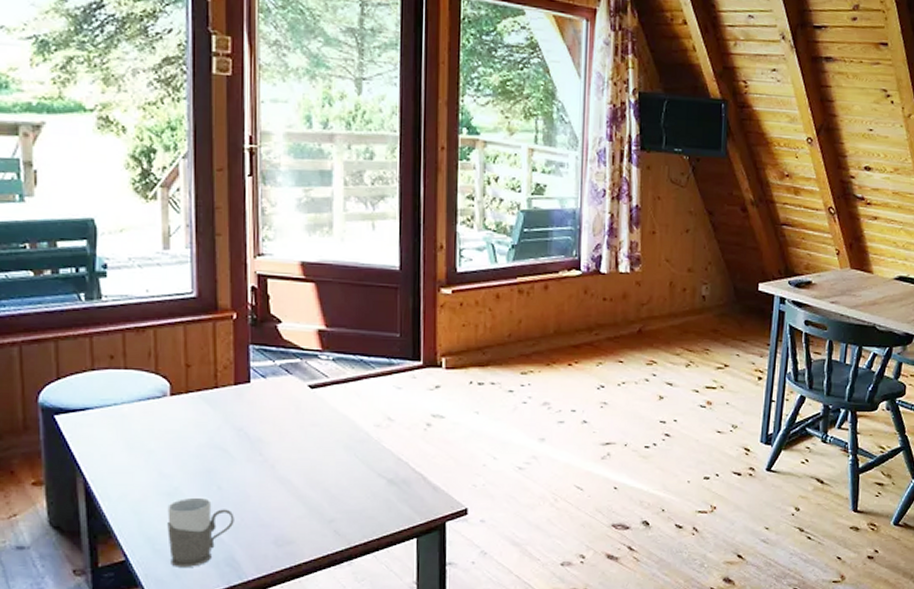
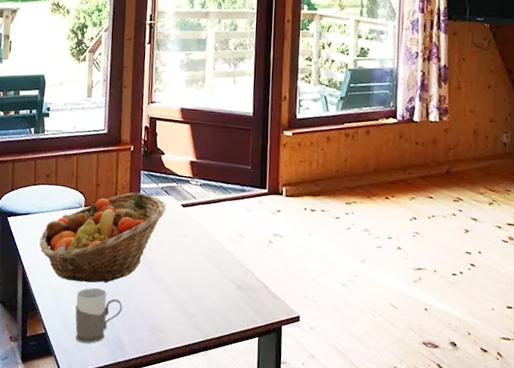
fruit basket: none [107,372,287,492] -> present [39,192,166,283]

